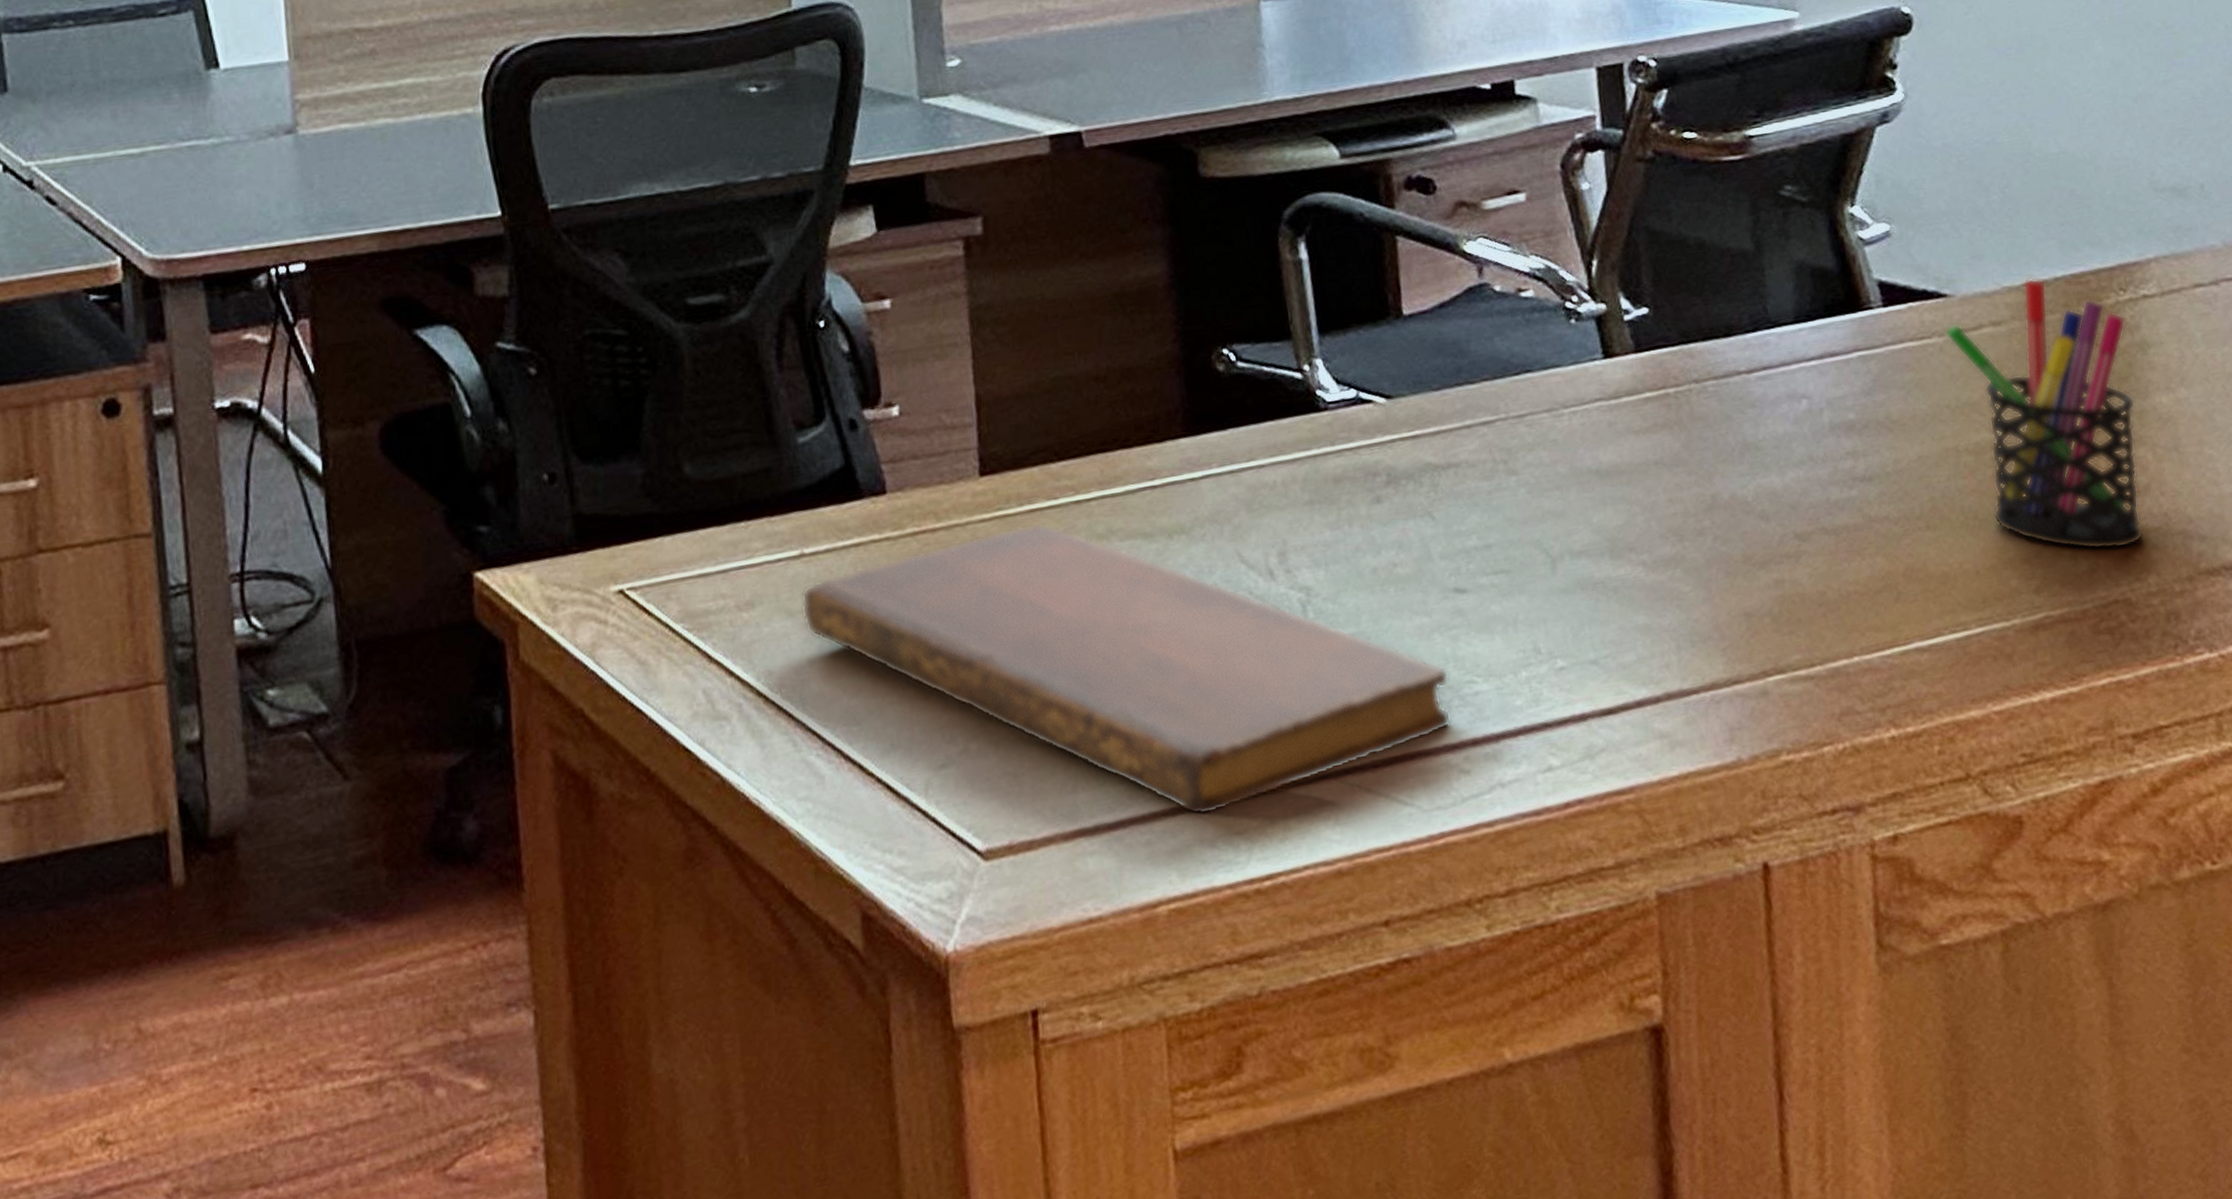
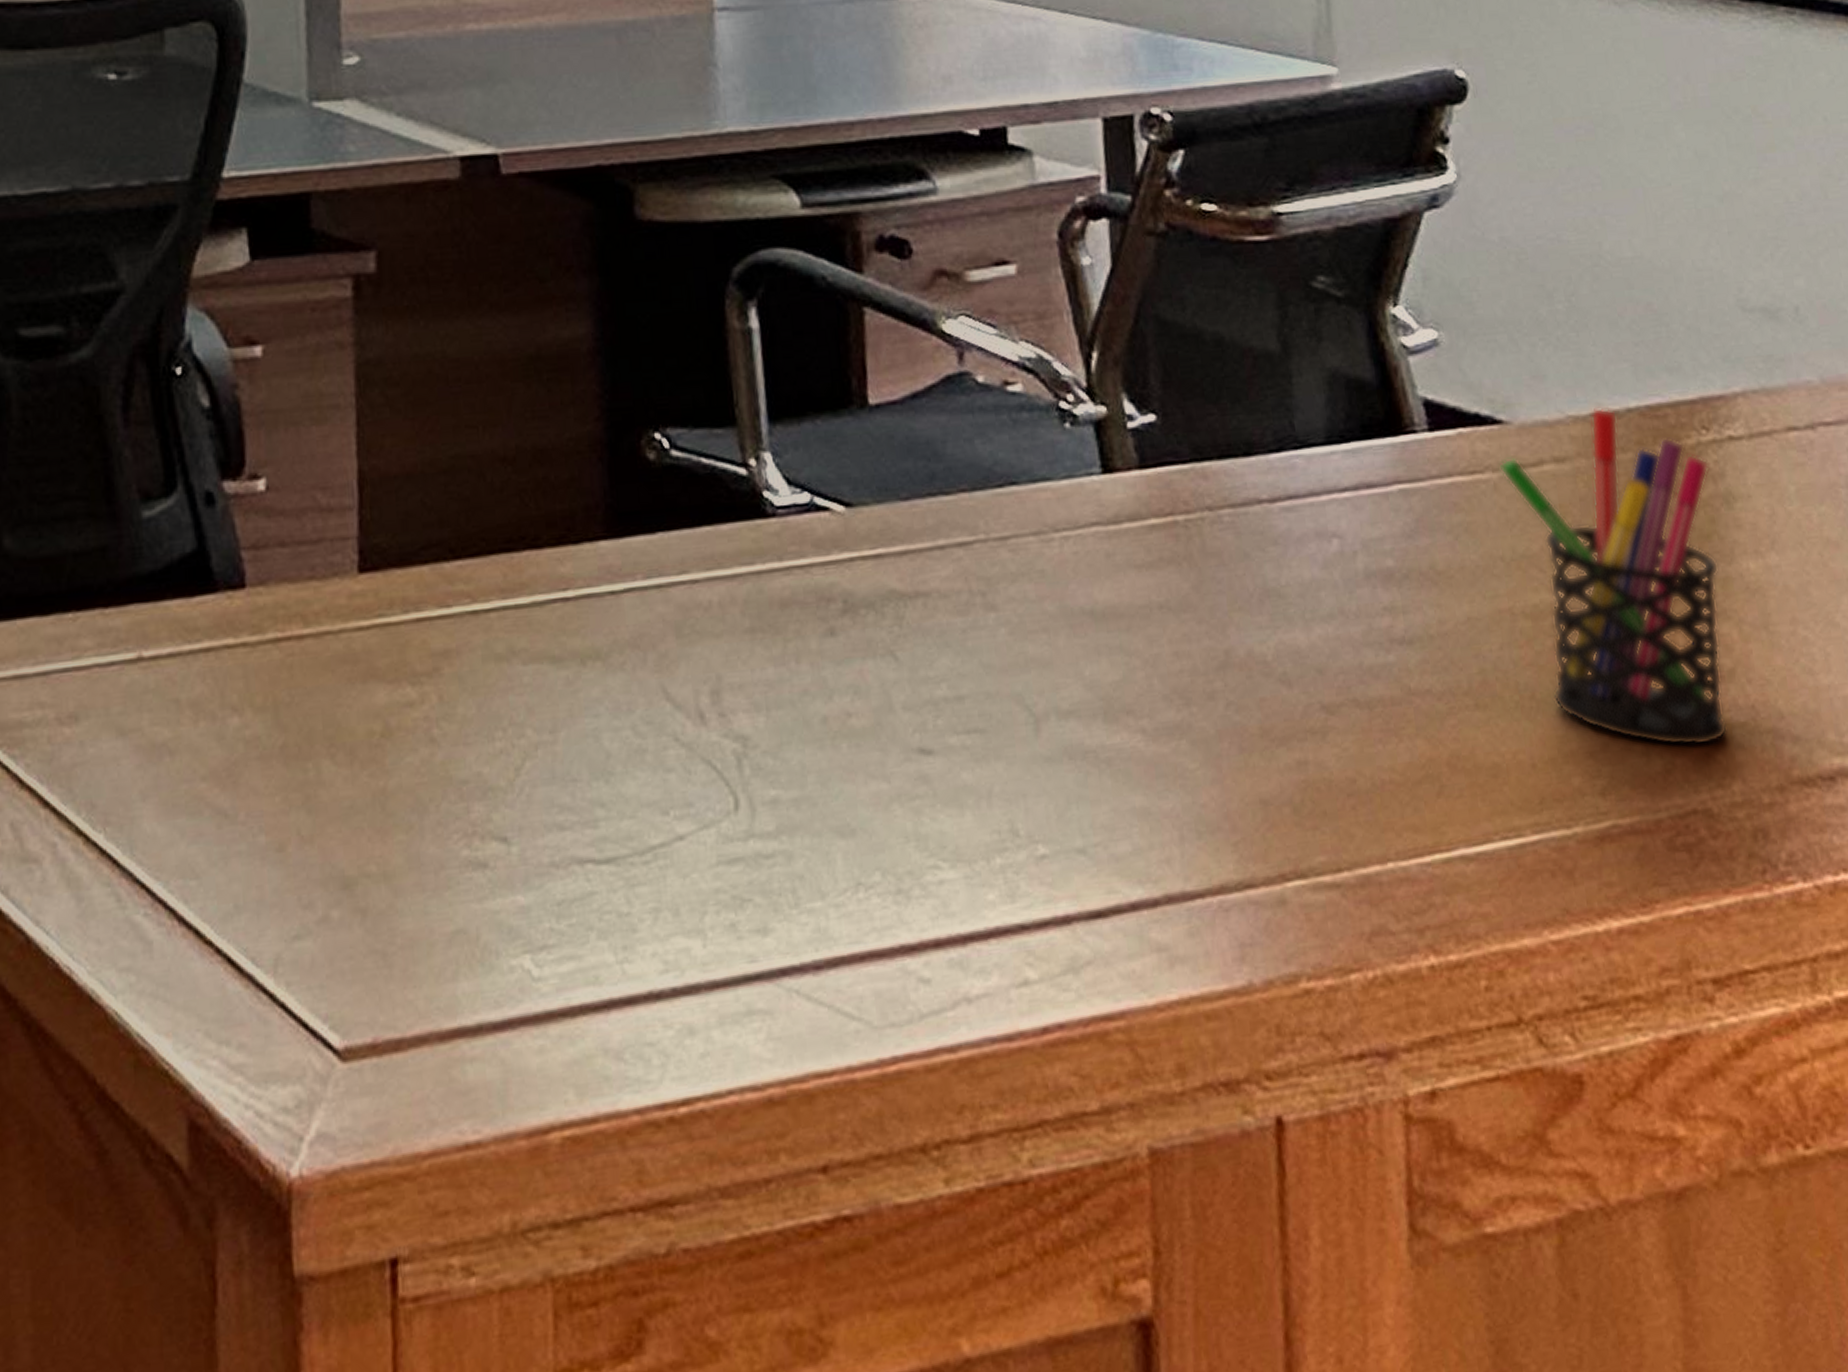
notebook: present [801,523,1452,816] -> none [136,635,910,1019]

